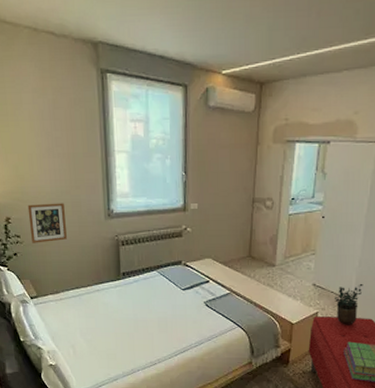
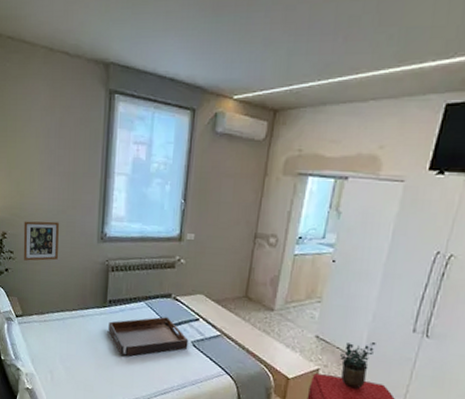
serving tray: none [124,283,202,323] -> present [108,316,189,357]

